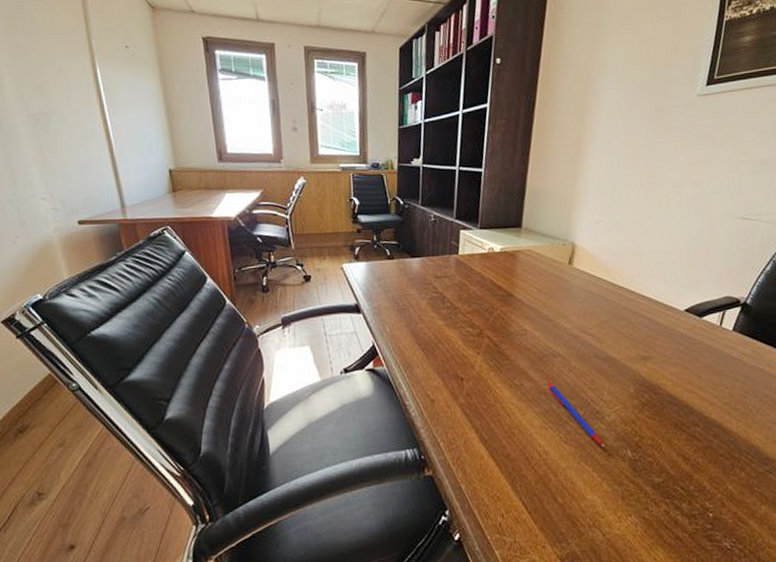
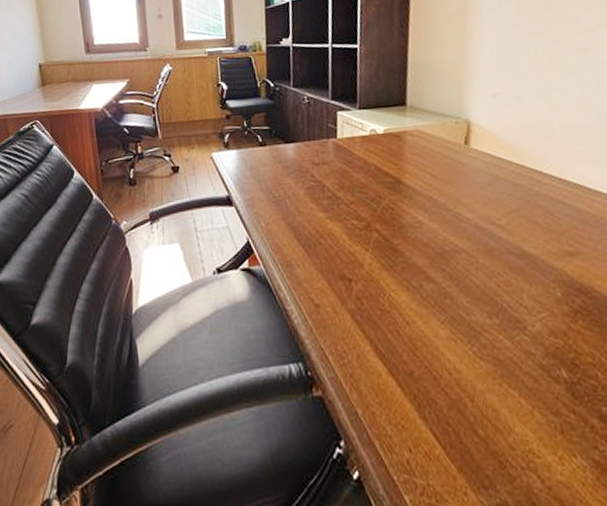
pen: present [547,381,604,447] -> none [451,282,531,365]

